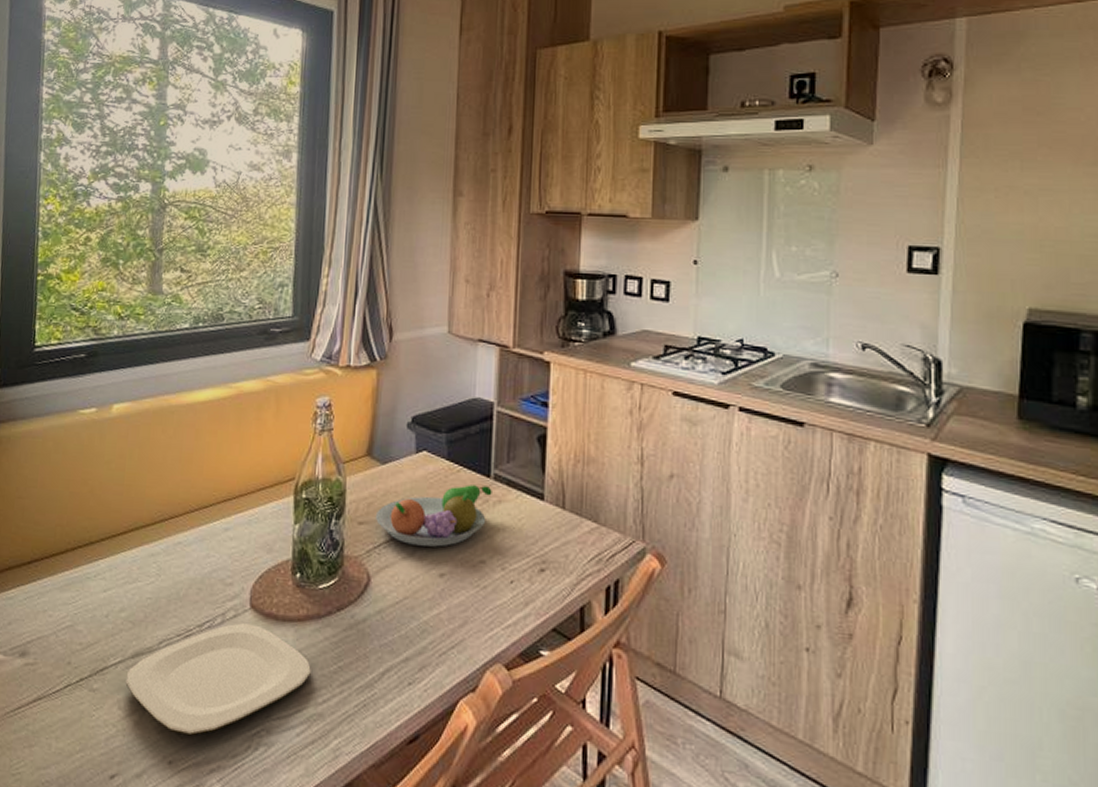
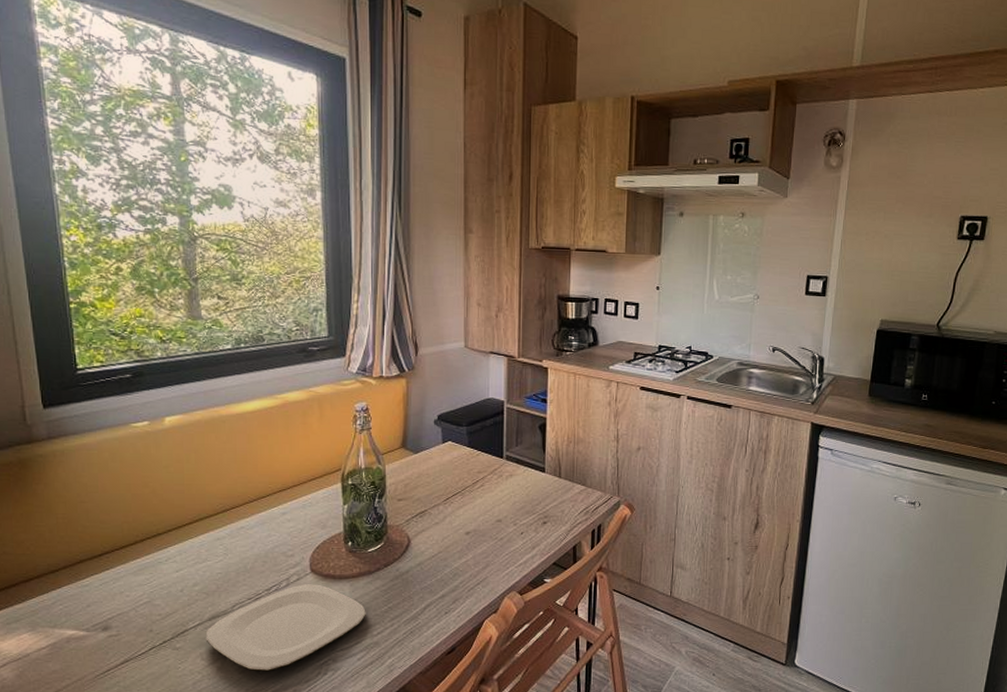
fruit bowl: present [375,485,492,547] -> none [411,465,505,513]

